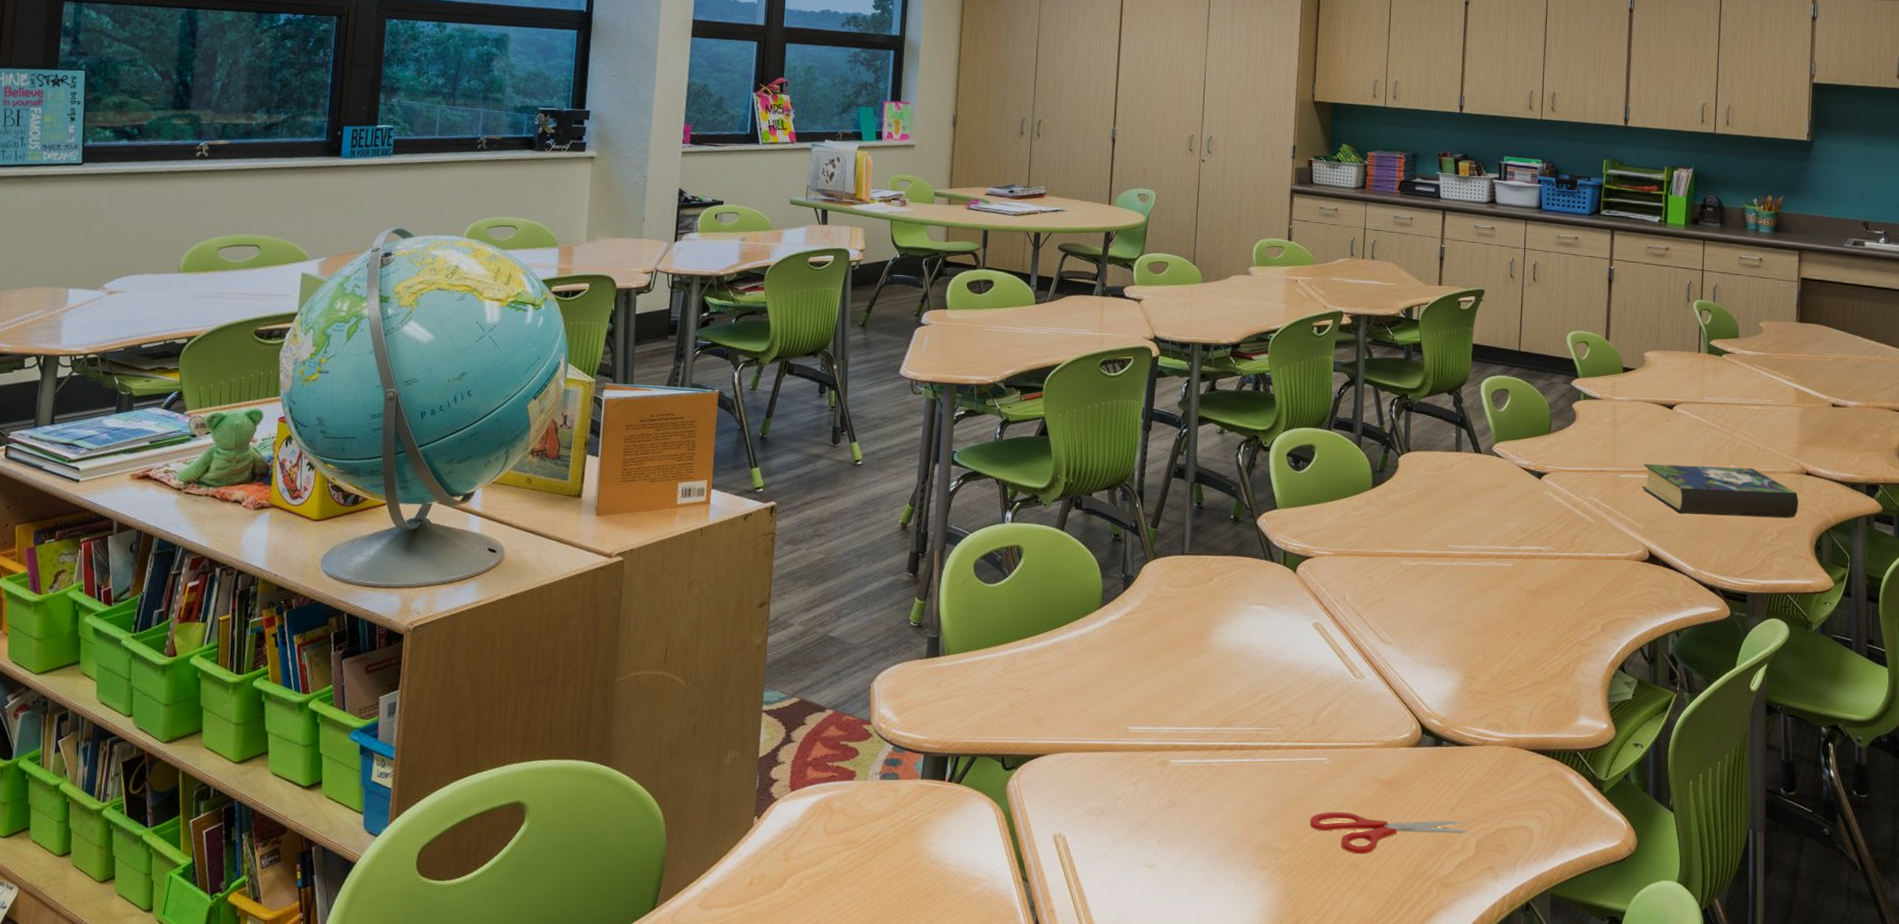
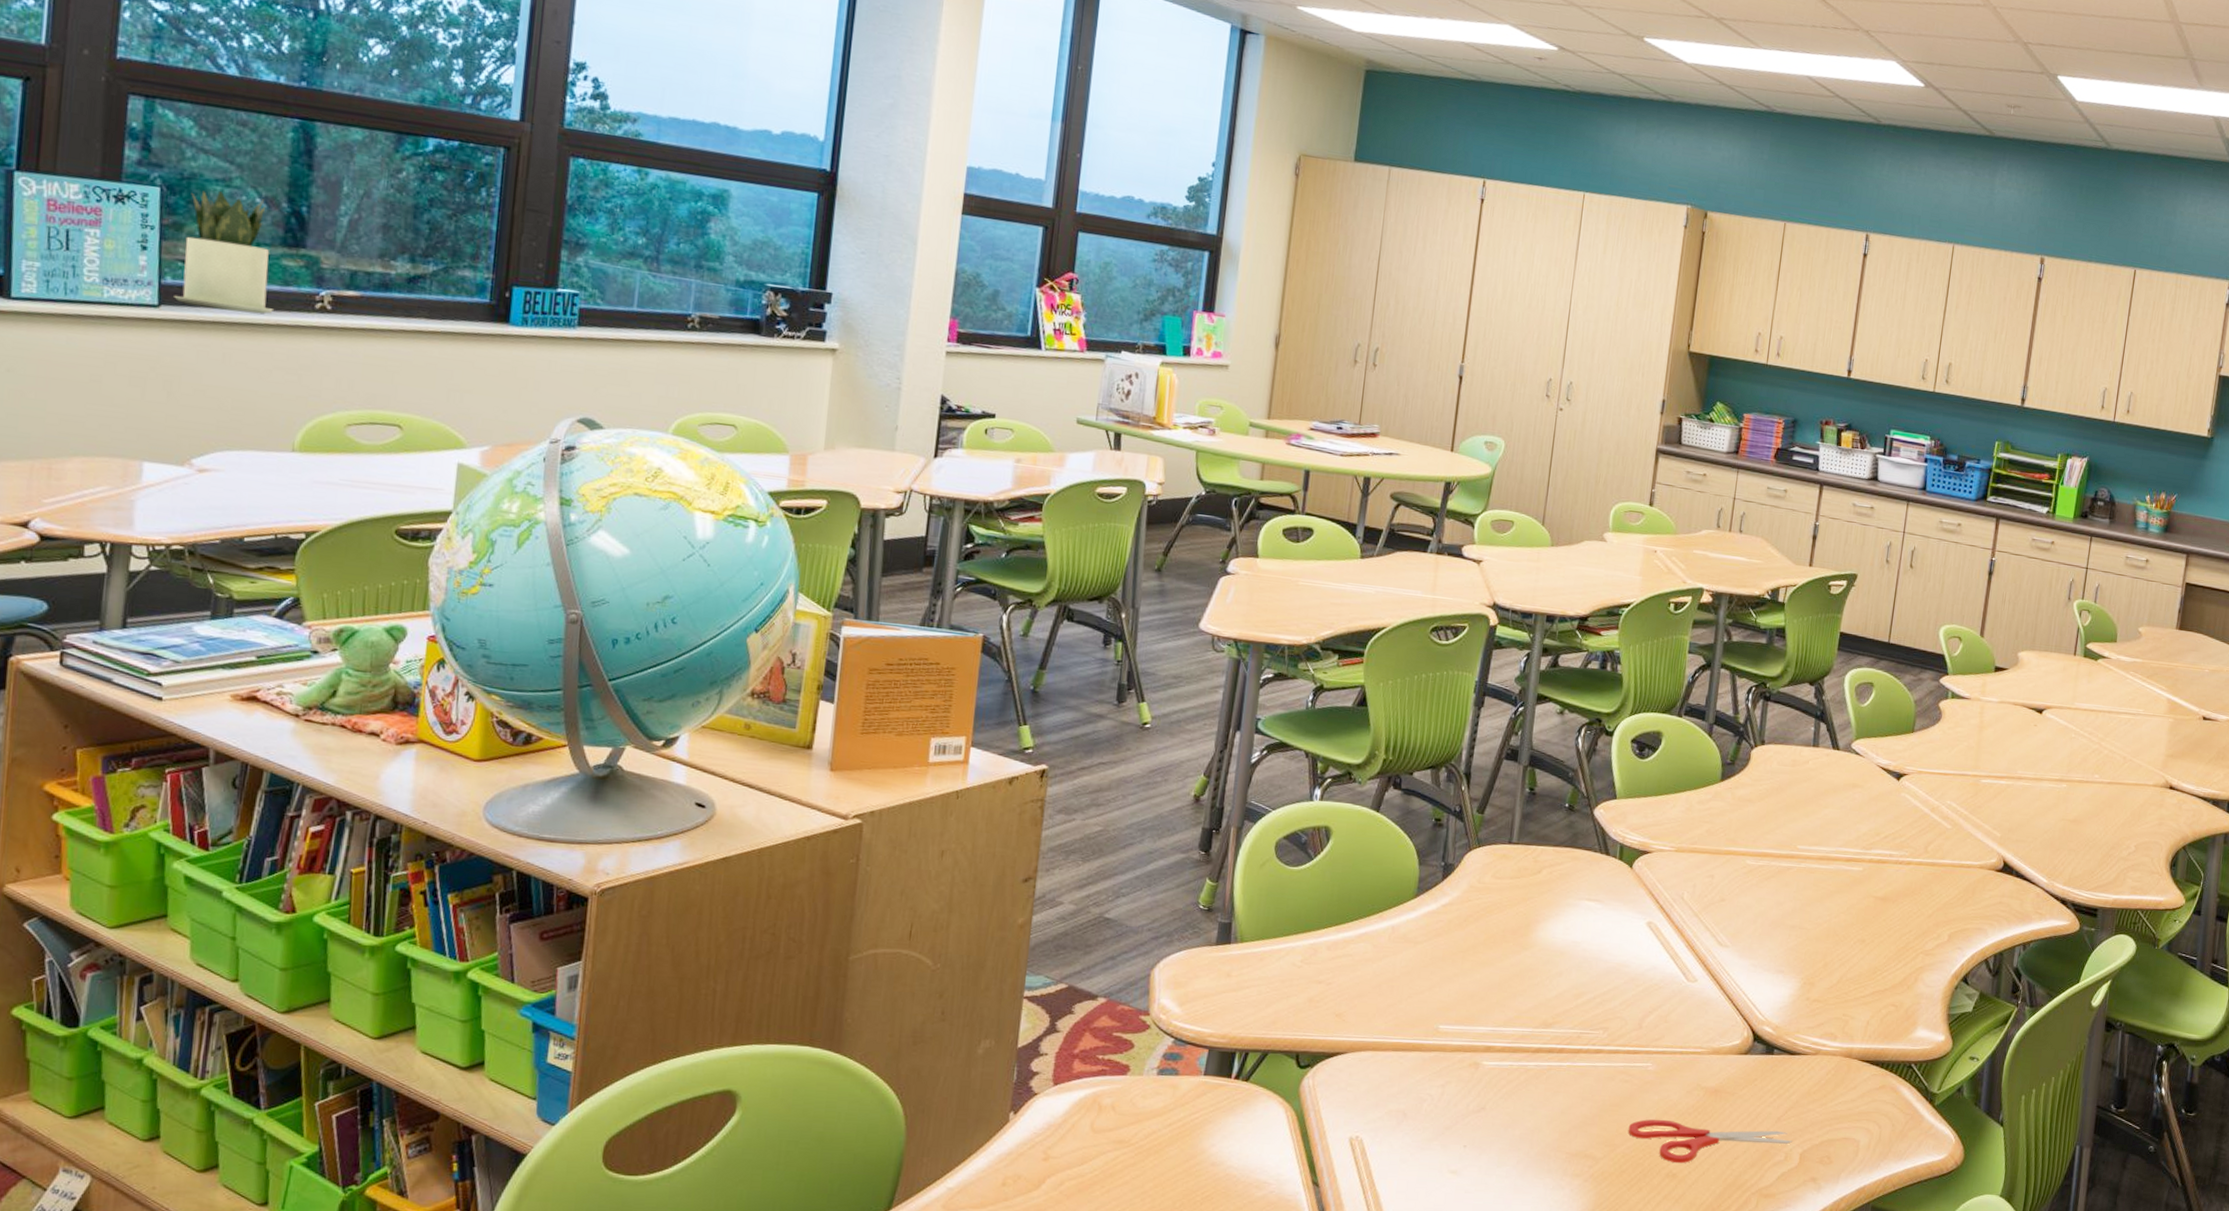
planter: none [93,70,167,164] -> present [174,191,275,315]
book: present [1642,463,1799,518] -> none [2003,769,2160,833]

